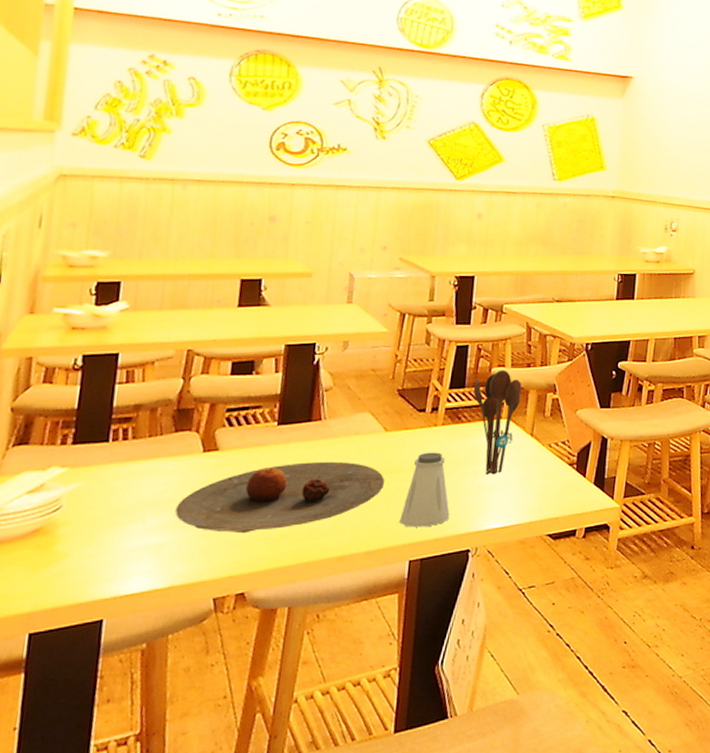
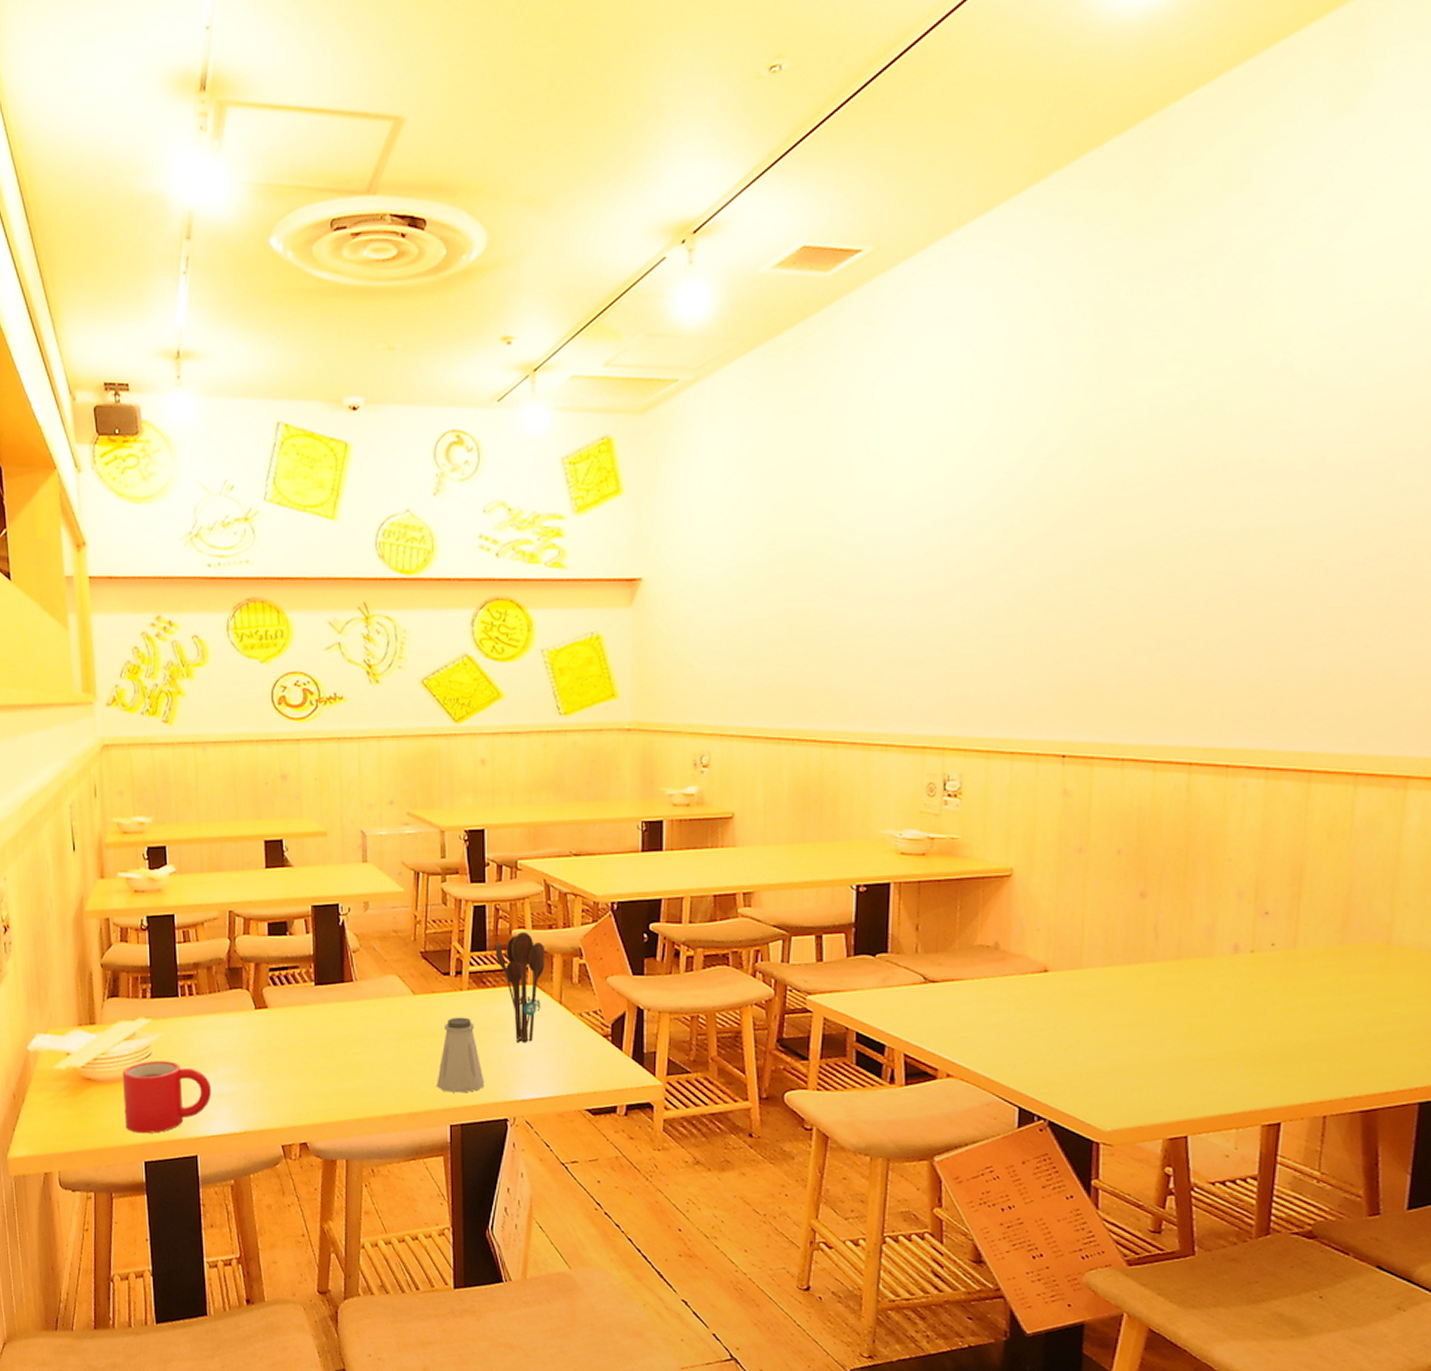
mug: none [9,514,135,601] -> present [122,1060,212,1134]
plate: present [175,461,384,534] -> none [240,1022,418,1088]

